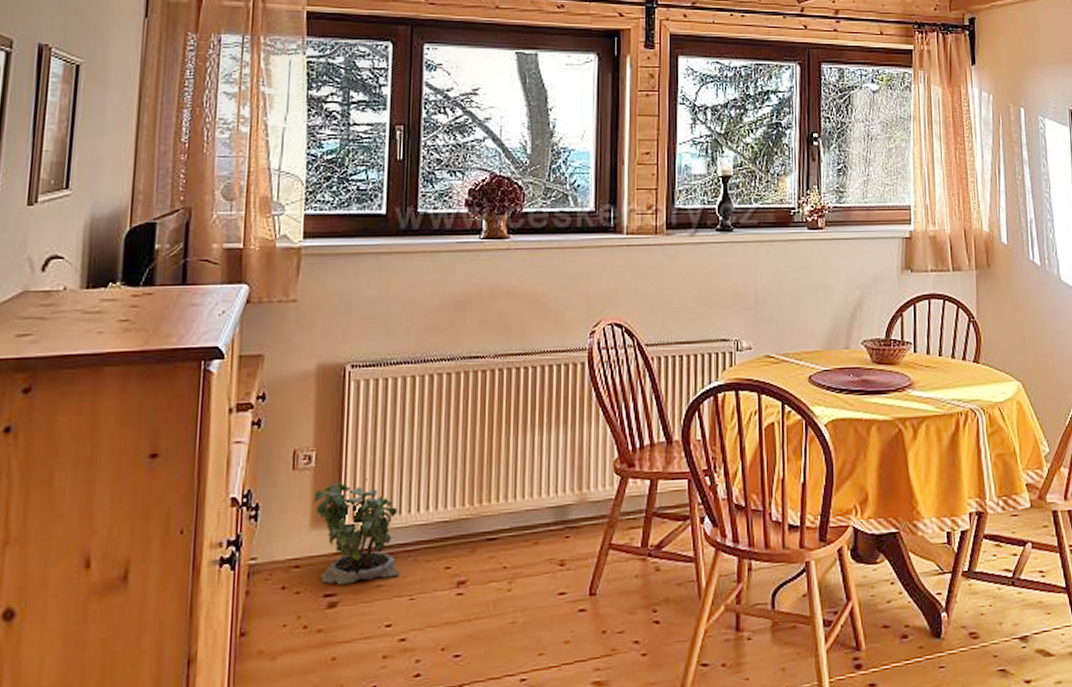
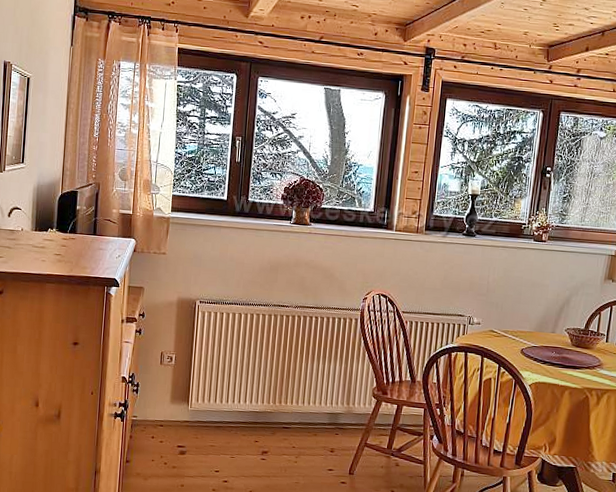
potted plant: present [313,478,400,585] -> none [172,376,226,442]

